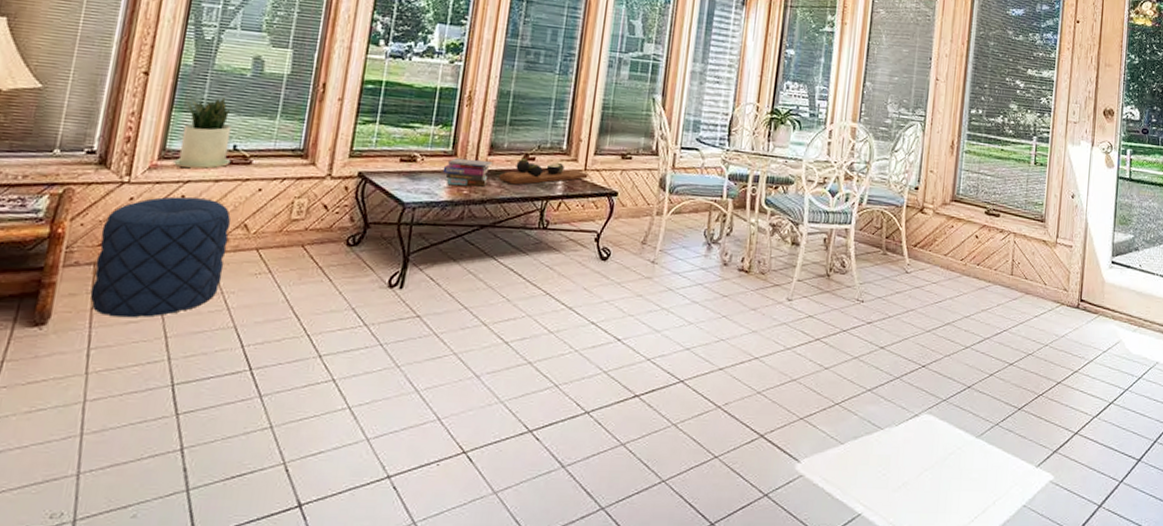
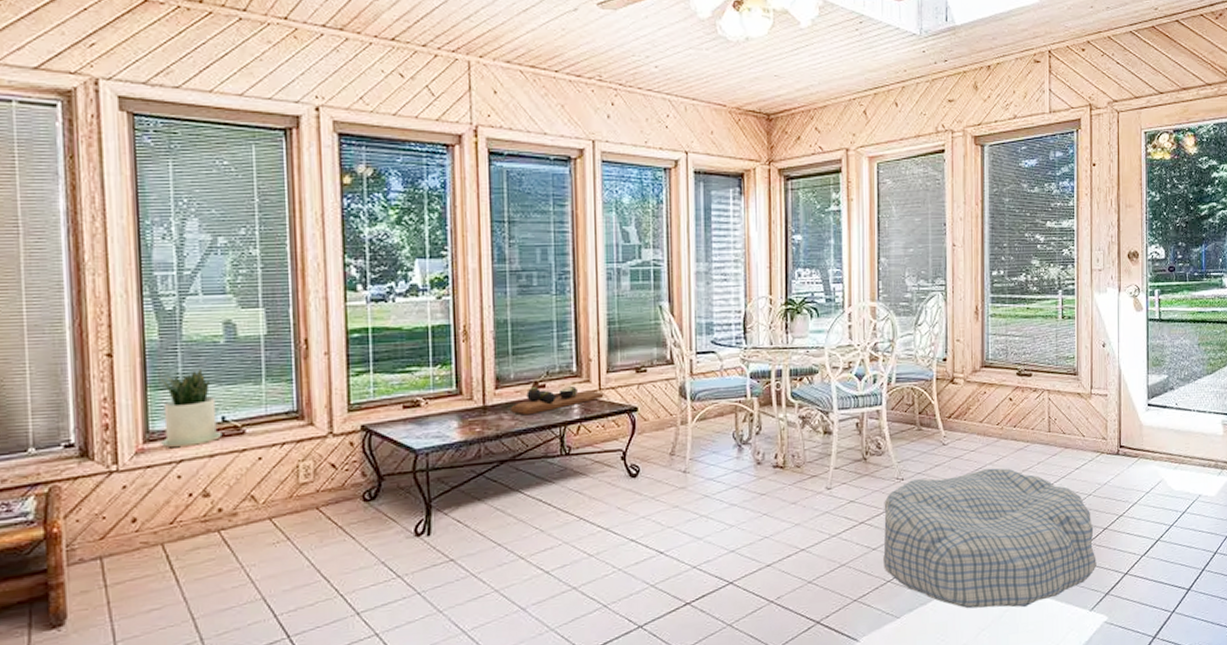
pouf: present [90,196,231,318] -> none [100,475,239,608]
books: present [442,157,494,187] -> none [450,395,502,424]
dog bed: none [834,302,1048,453] -> present [883,468,1097,609]

